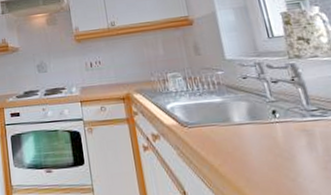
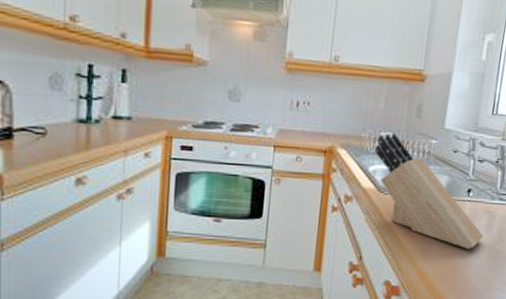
knife block: none [166,72,310,173] -> present [375,133,484,249]

